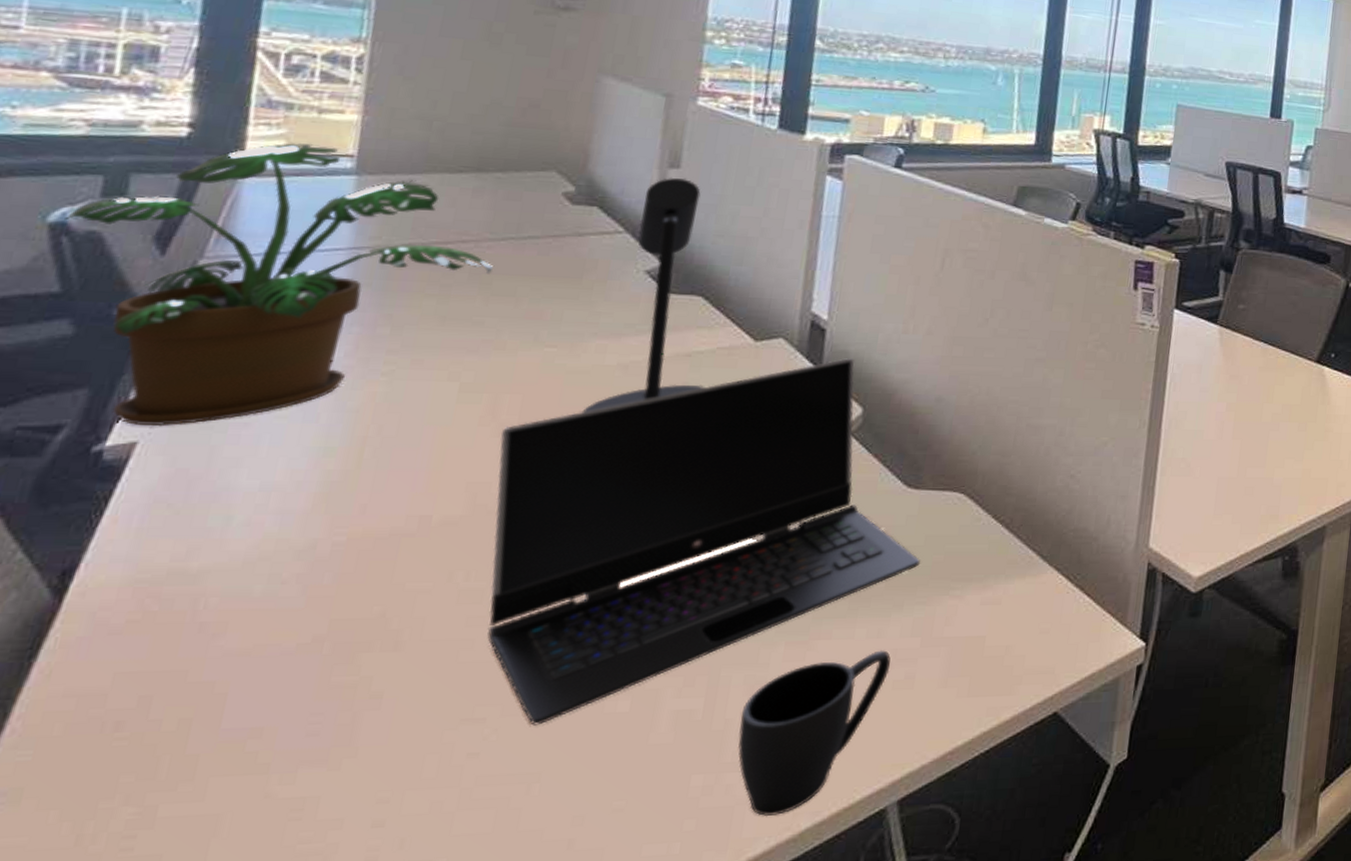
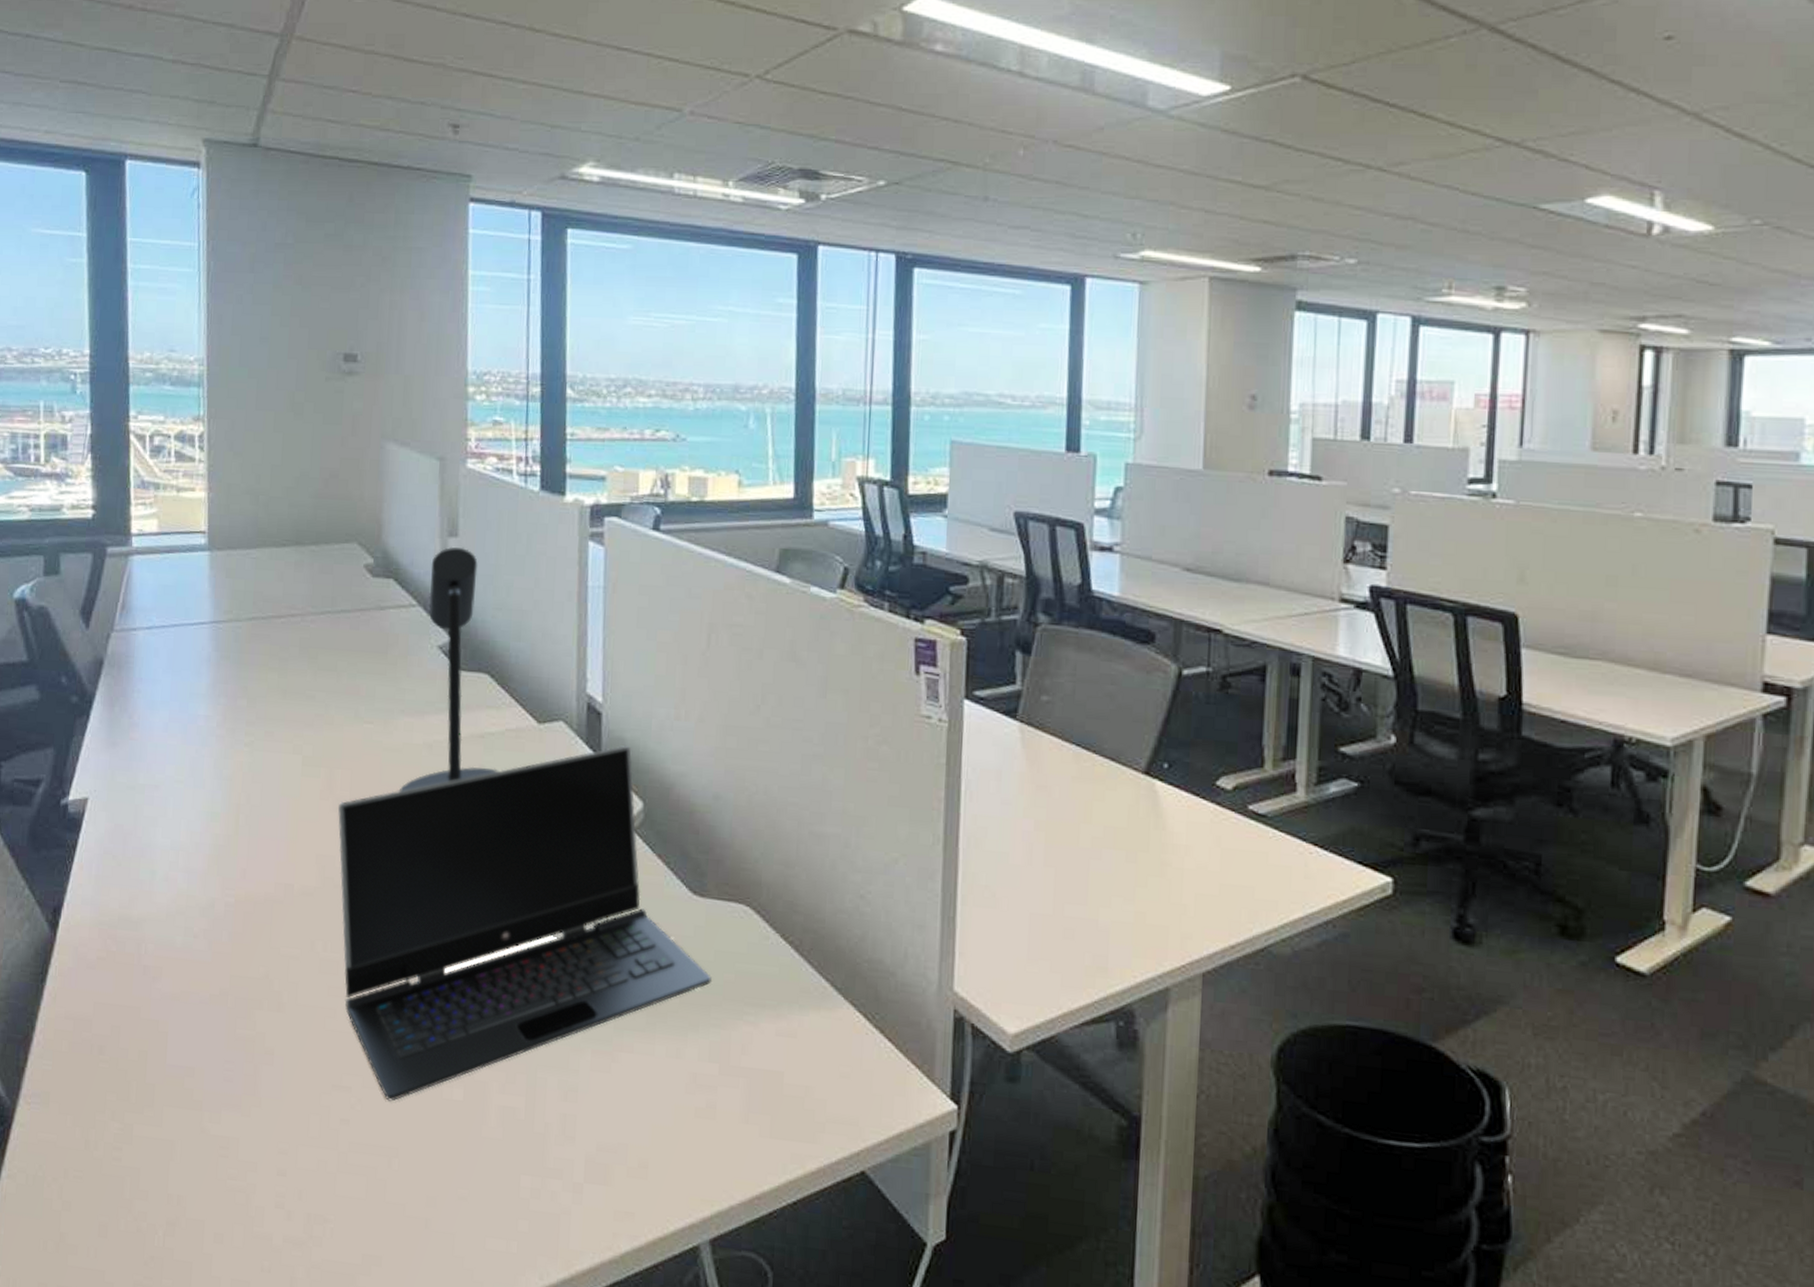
potted plant: present [64,143,493,427] -> none [24,521,317,785]
mug: present [738,650,891,817] -> none [558,1072,692,1232]

